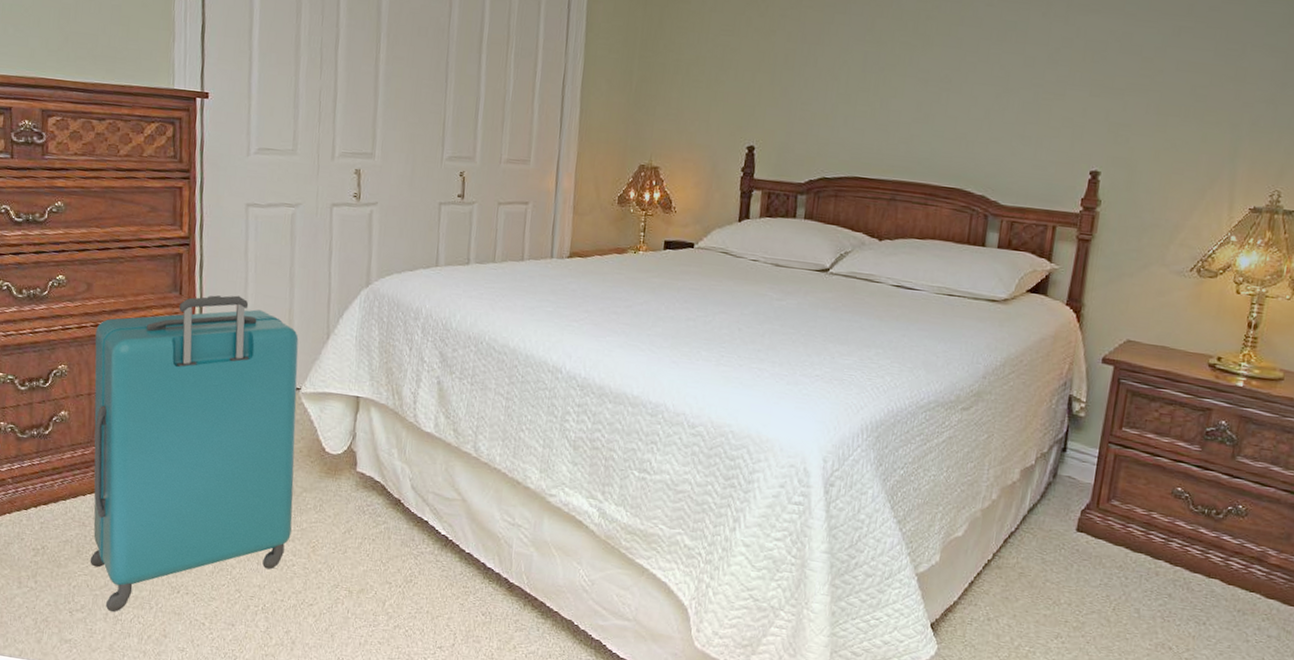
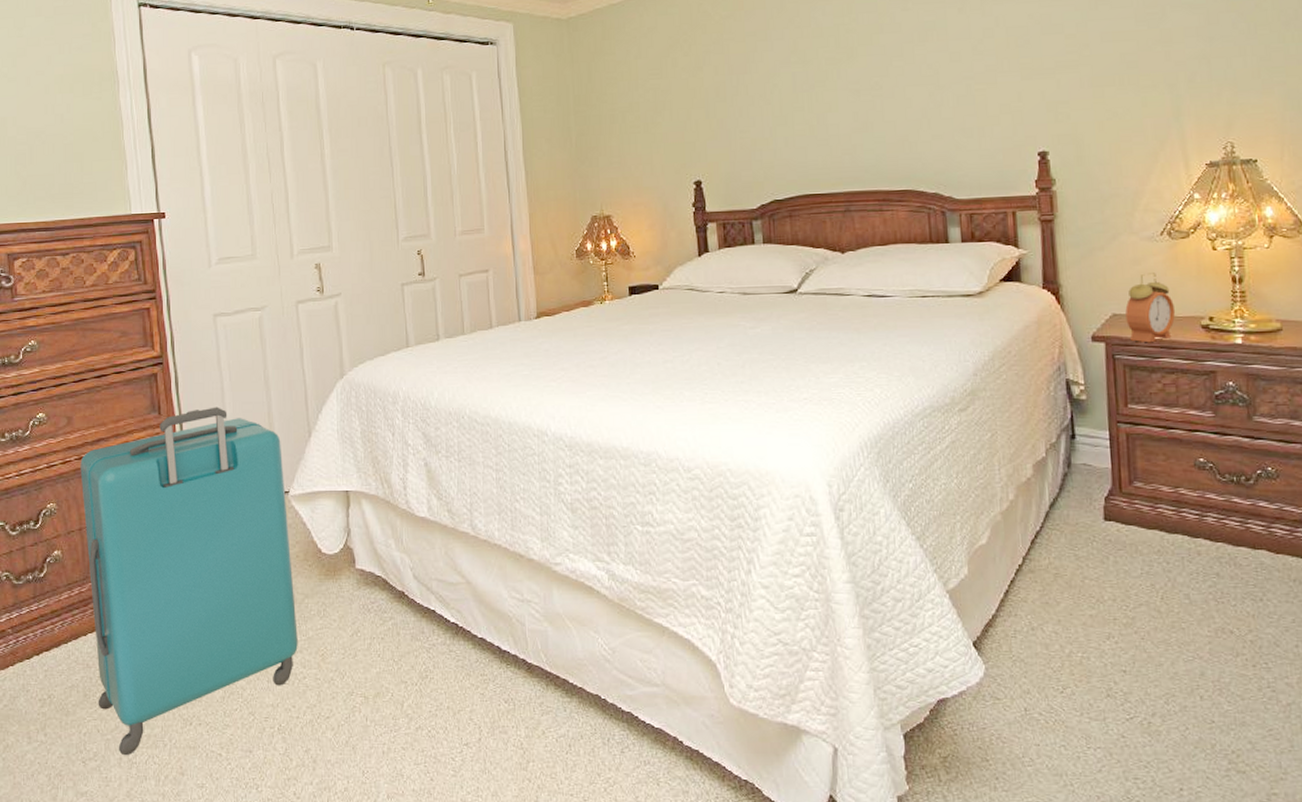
alarm clock: none [1138,306,1188,373] -> present [1125,273,1176,343]

